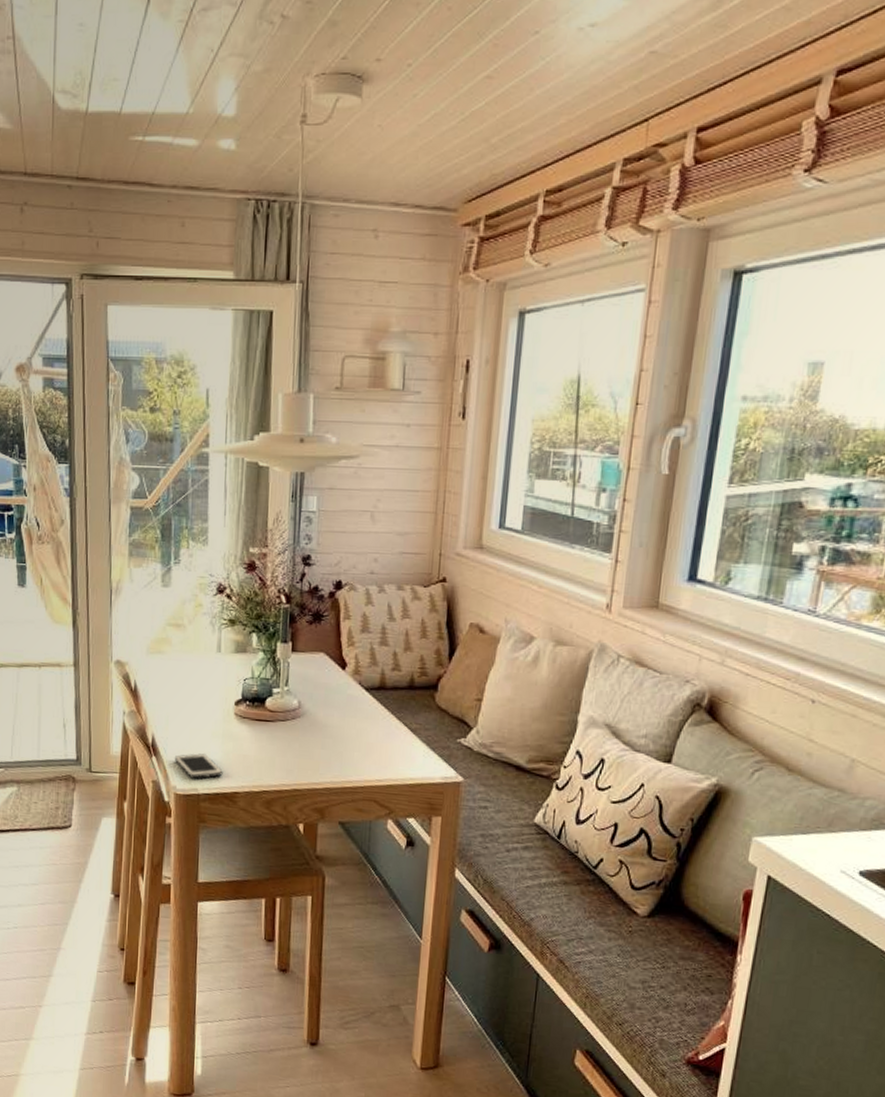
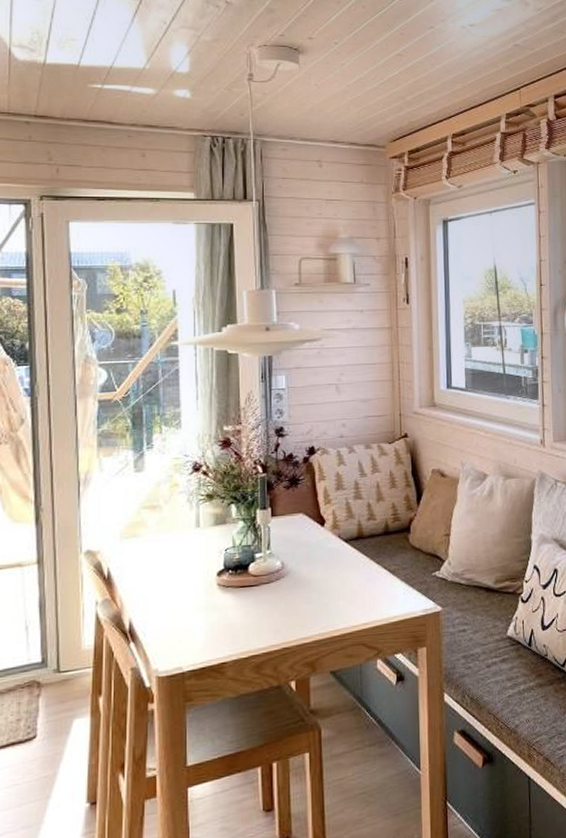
cell phone: present [175,753,223,779] -> none [156,630,208,658]

